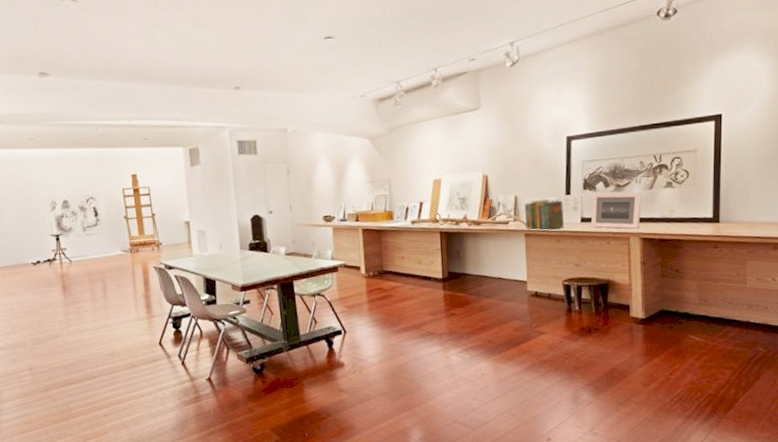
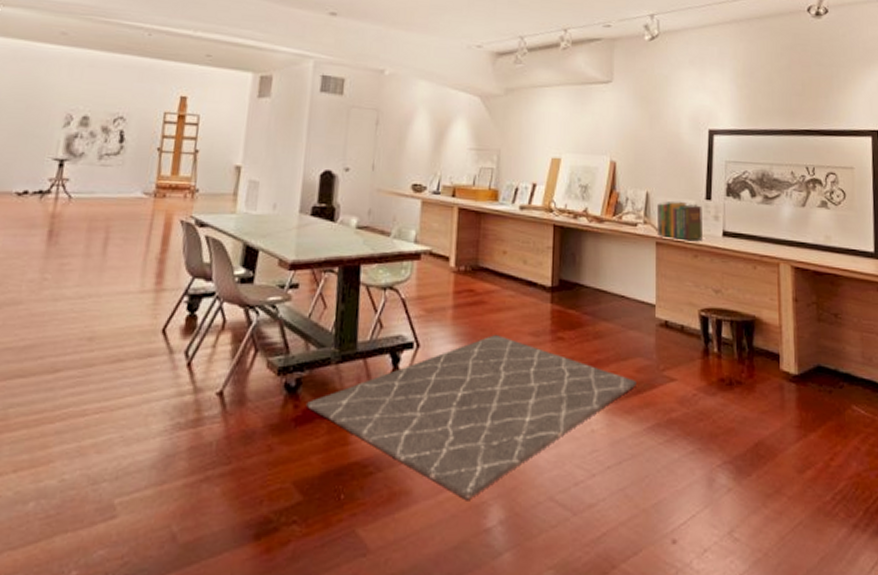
rug: none [271,318,515,428] -> present [307,335,636,499]
picture frame: present [590,192,642,230] -> none [734,203,793,255]

